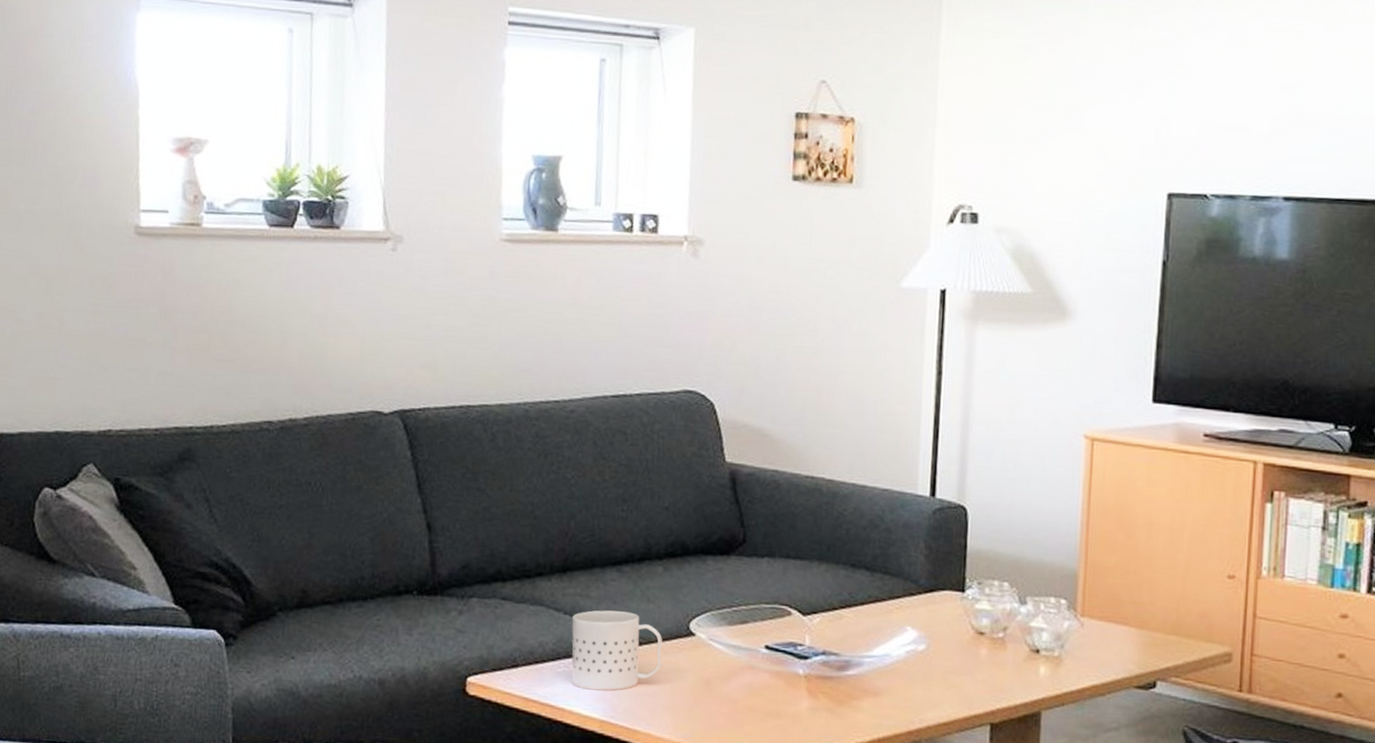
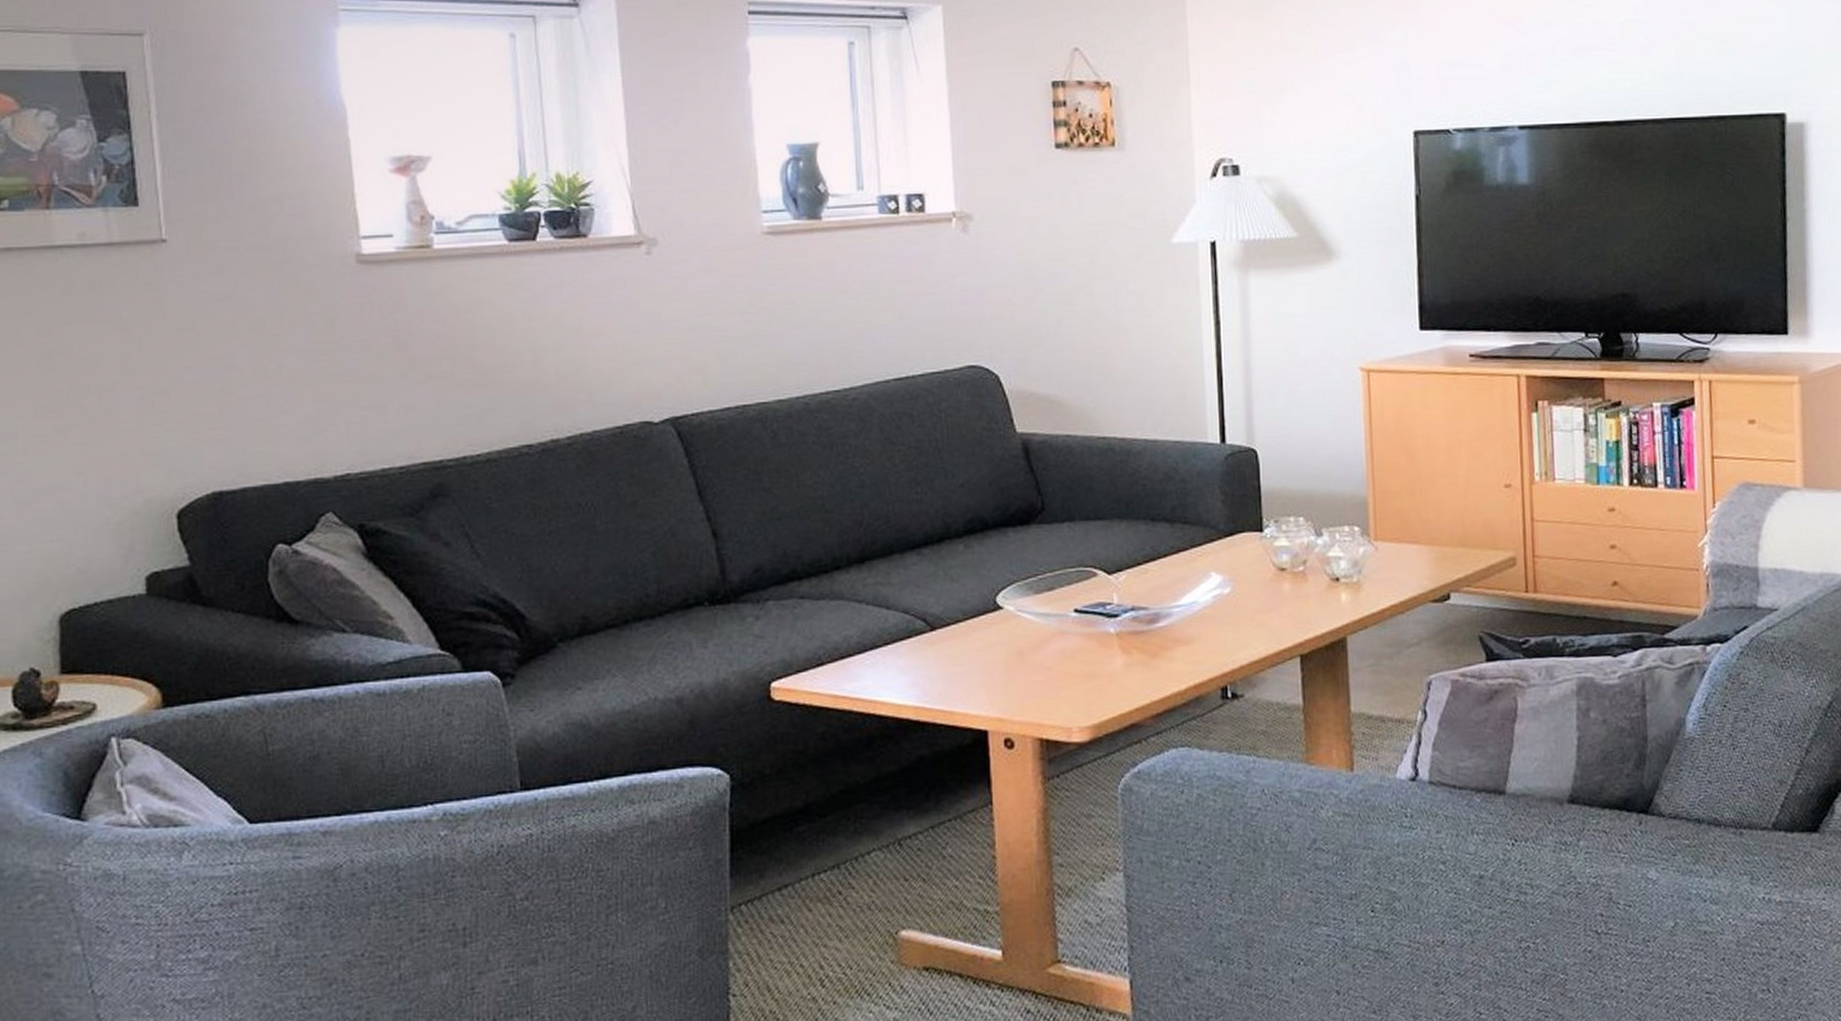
mug: present [571,610,662,691] -> none [874,594,972,678]

